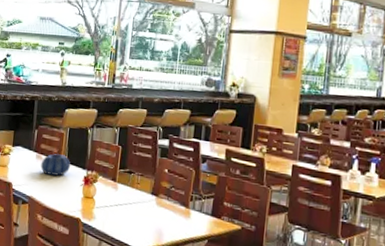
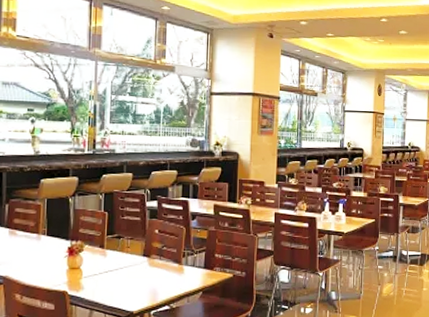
decorative bowl: present [40,153,71,177] -> none [15,227,52,251]

